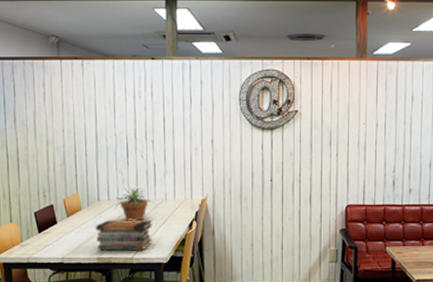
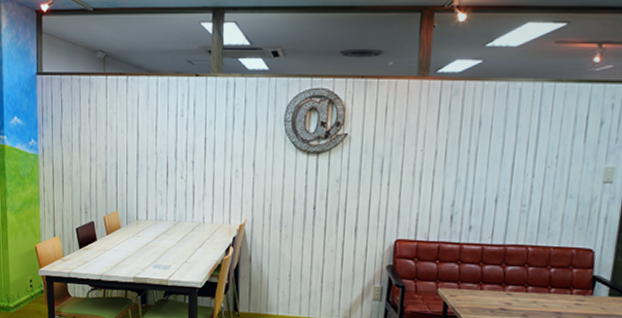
book stack: present [96,219,153,251] -> none [134,240,190,274]
potted plant: present [115,187,154,221] -> none [152,208,192,243]

